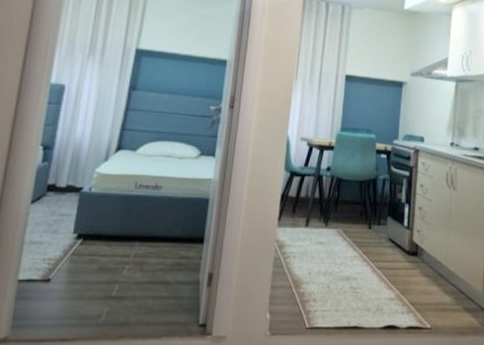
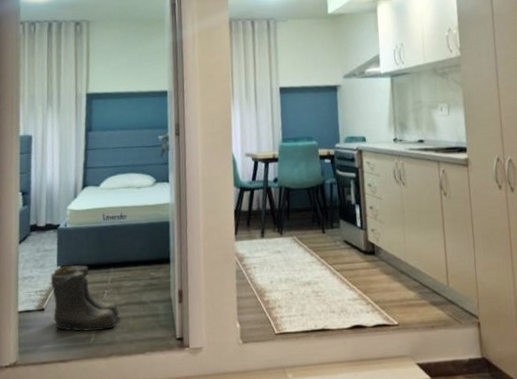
boots: none [59,233,138,310] -> present [50,265,119,332]

